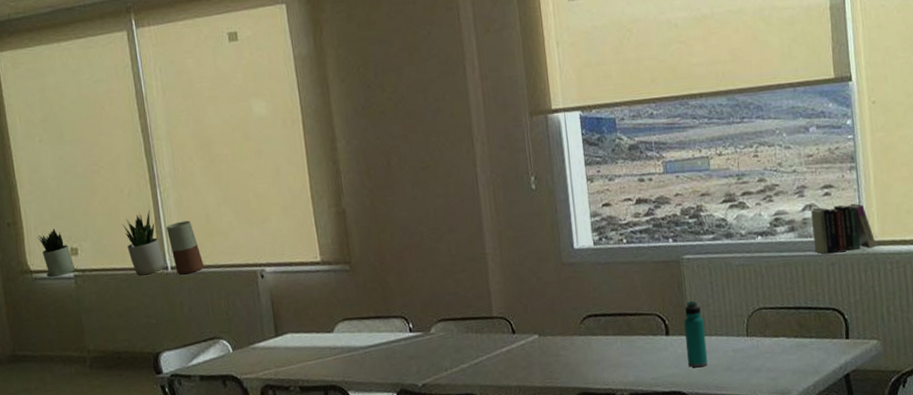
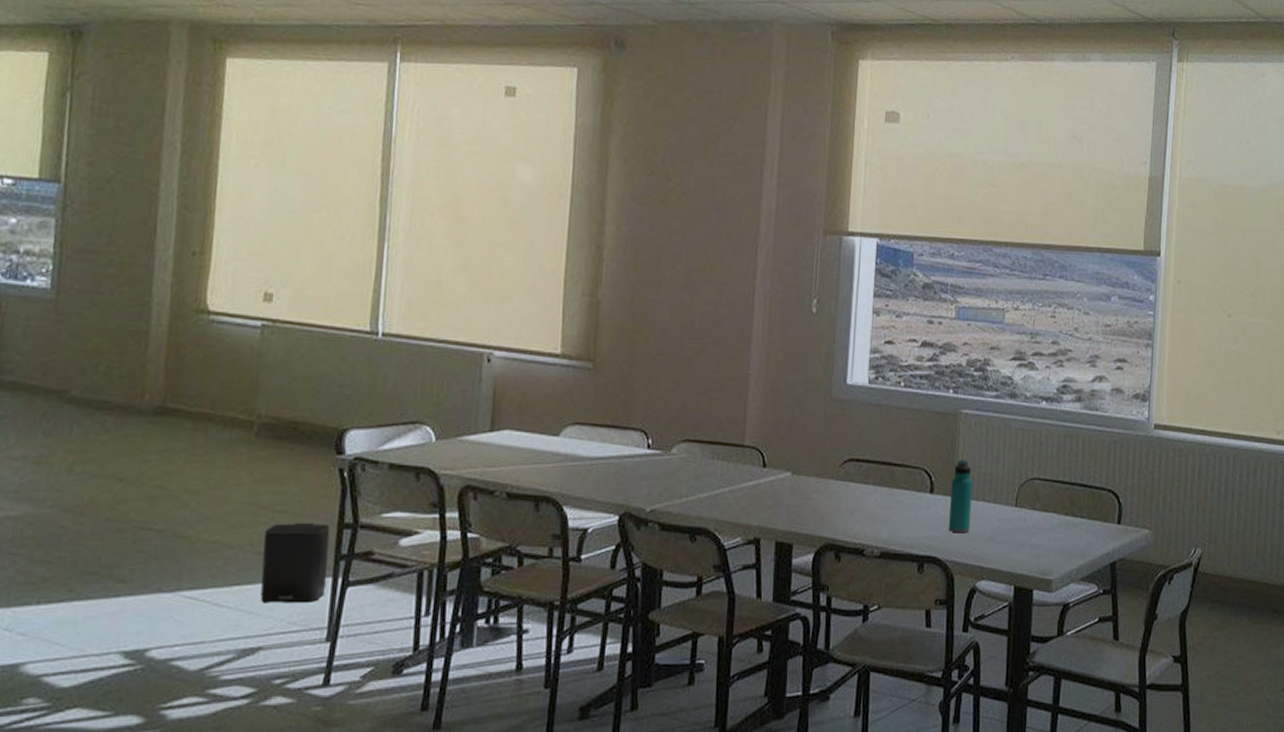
planter: present [37,229,78,278] -> none [225,267,269,324]
planter: present [123,210,165,276] -> none [334,264,376,338]
vase: present [166,220,205,275] -> none [386,283,423,345]
books: present [811,203,877,255] -> none [1099,380,1162,433]

